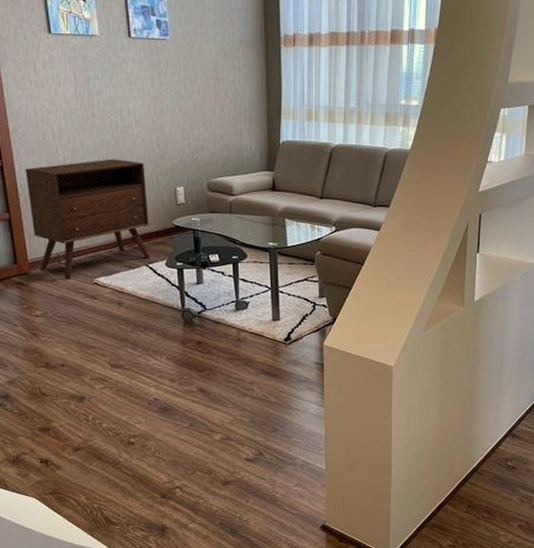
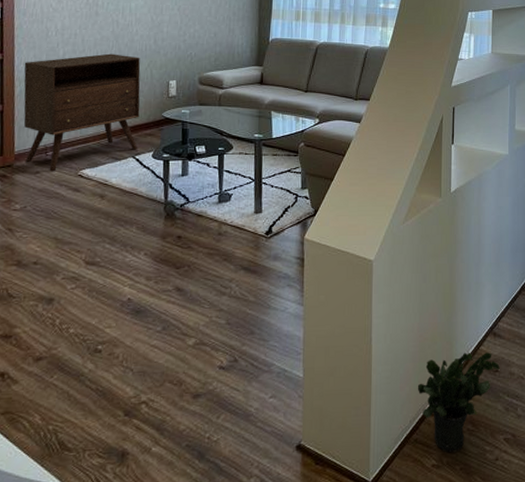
potted plant: none [435,451,517,536] -> present [417,352,500,453]

